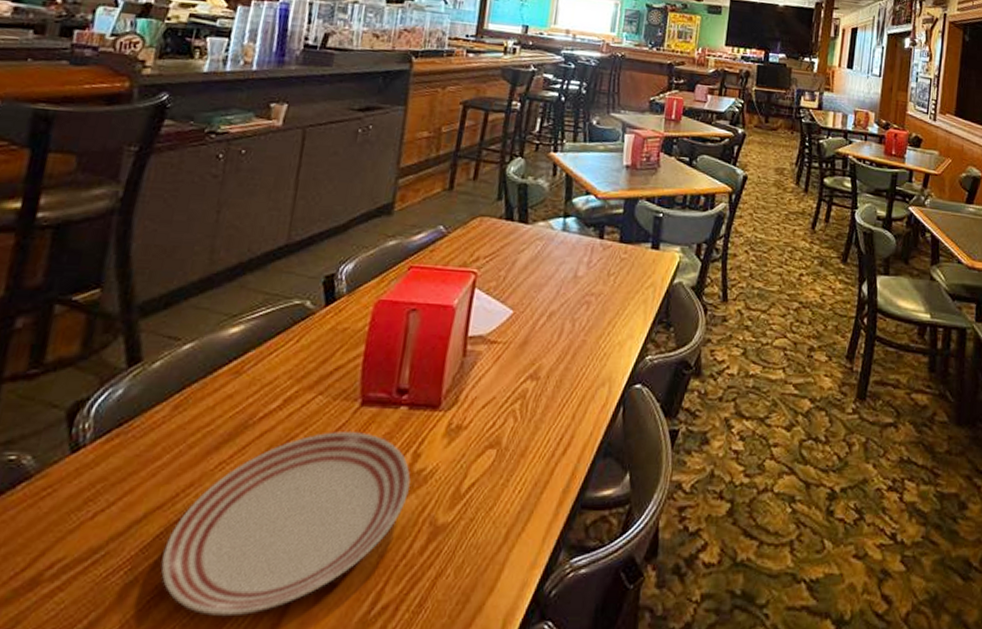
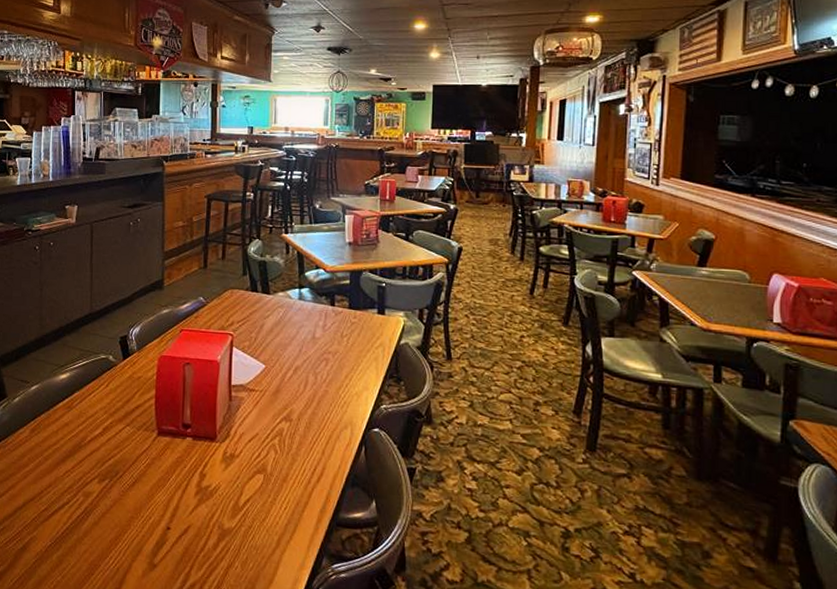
dinner plate: present [161,430,411,617] -> none [38,453,201,580]

